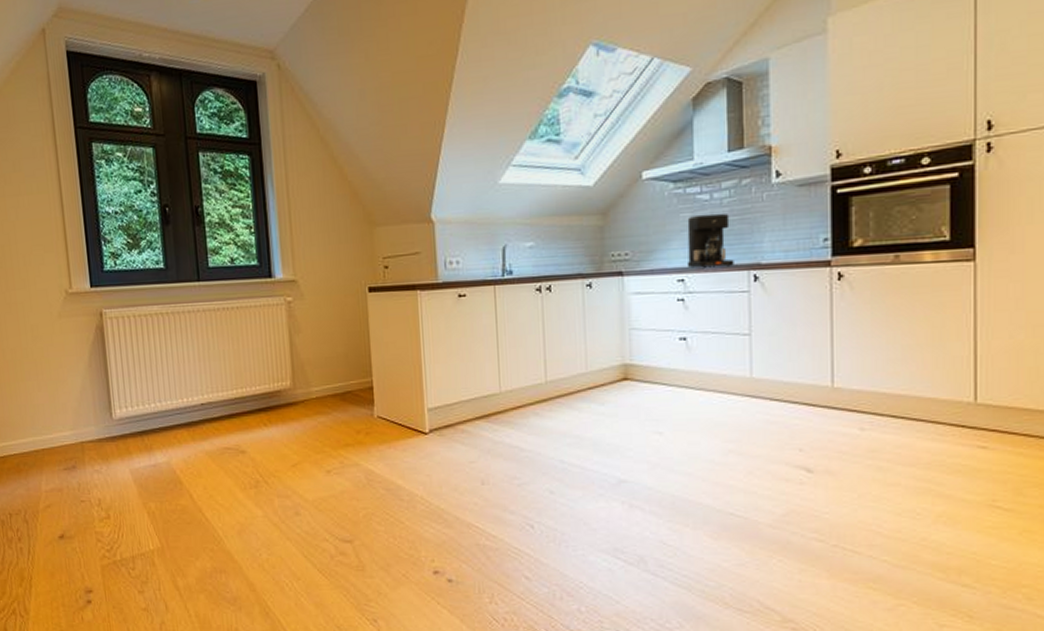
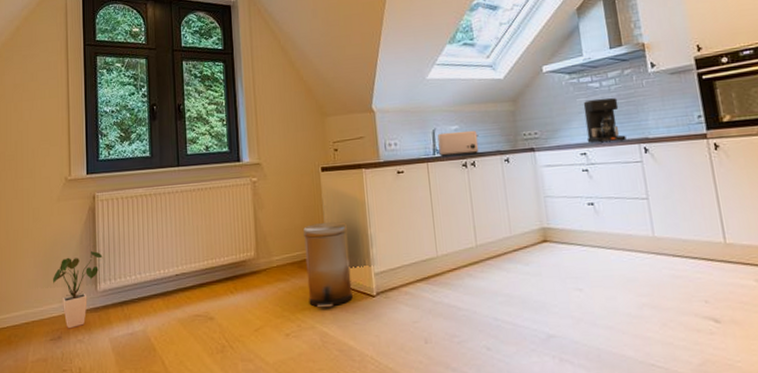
house plant: none [61,374,116,459] -> present [53,250,103,329]
pedal bin: none [347,349,402,444] -> present [303,221,353,308]
toaster: none [508,248,558,279] -> present [437,130,479,157]

